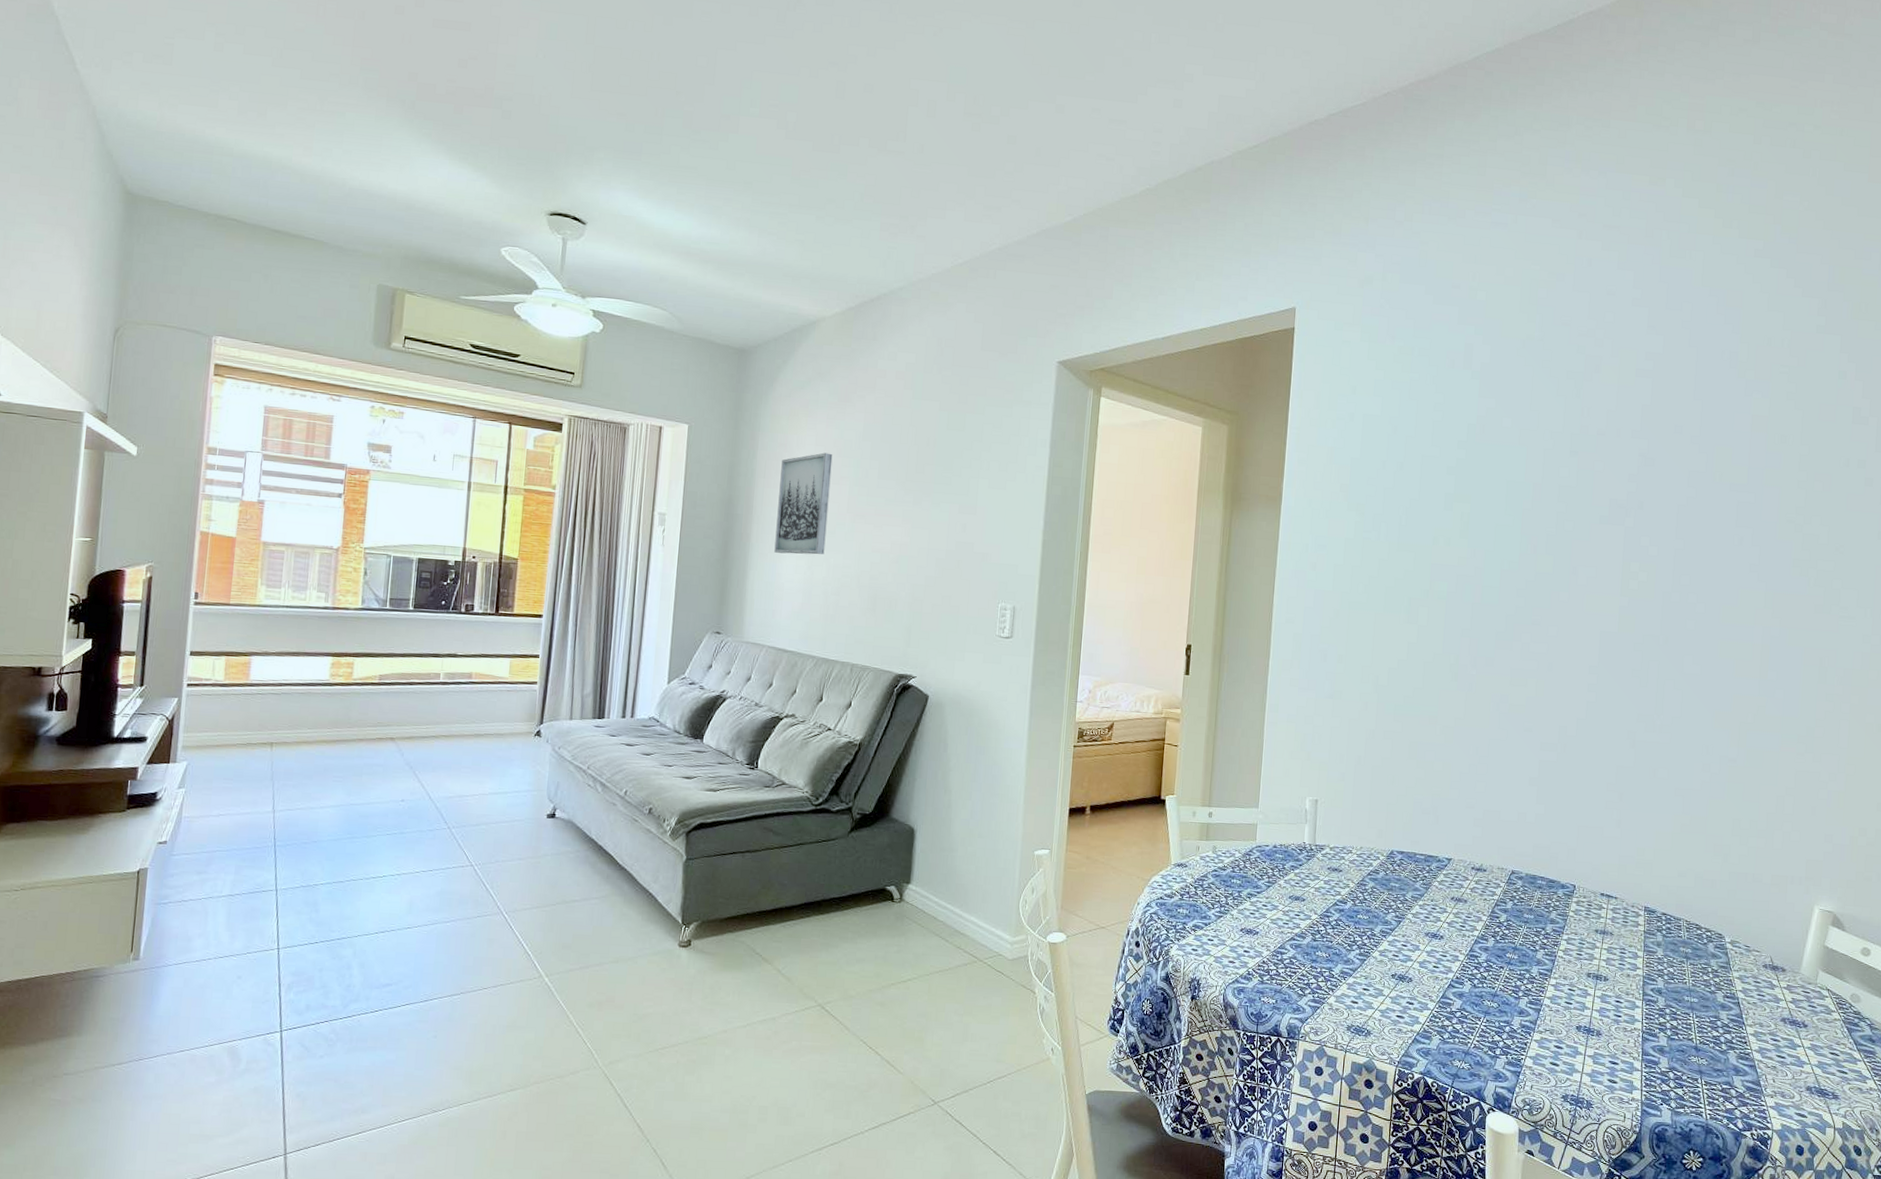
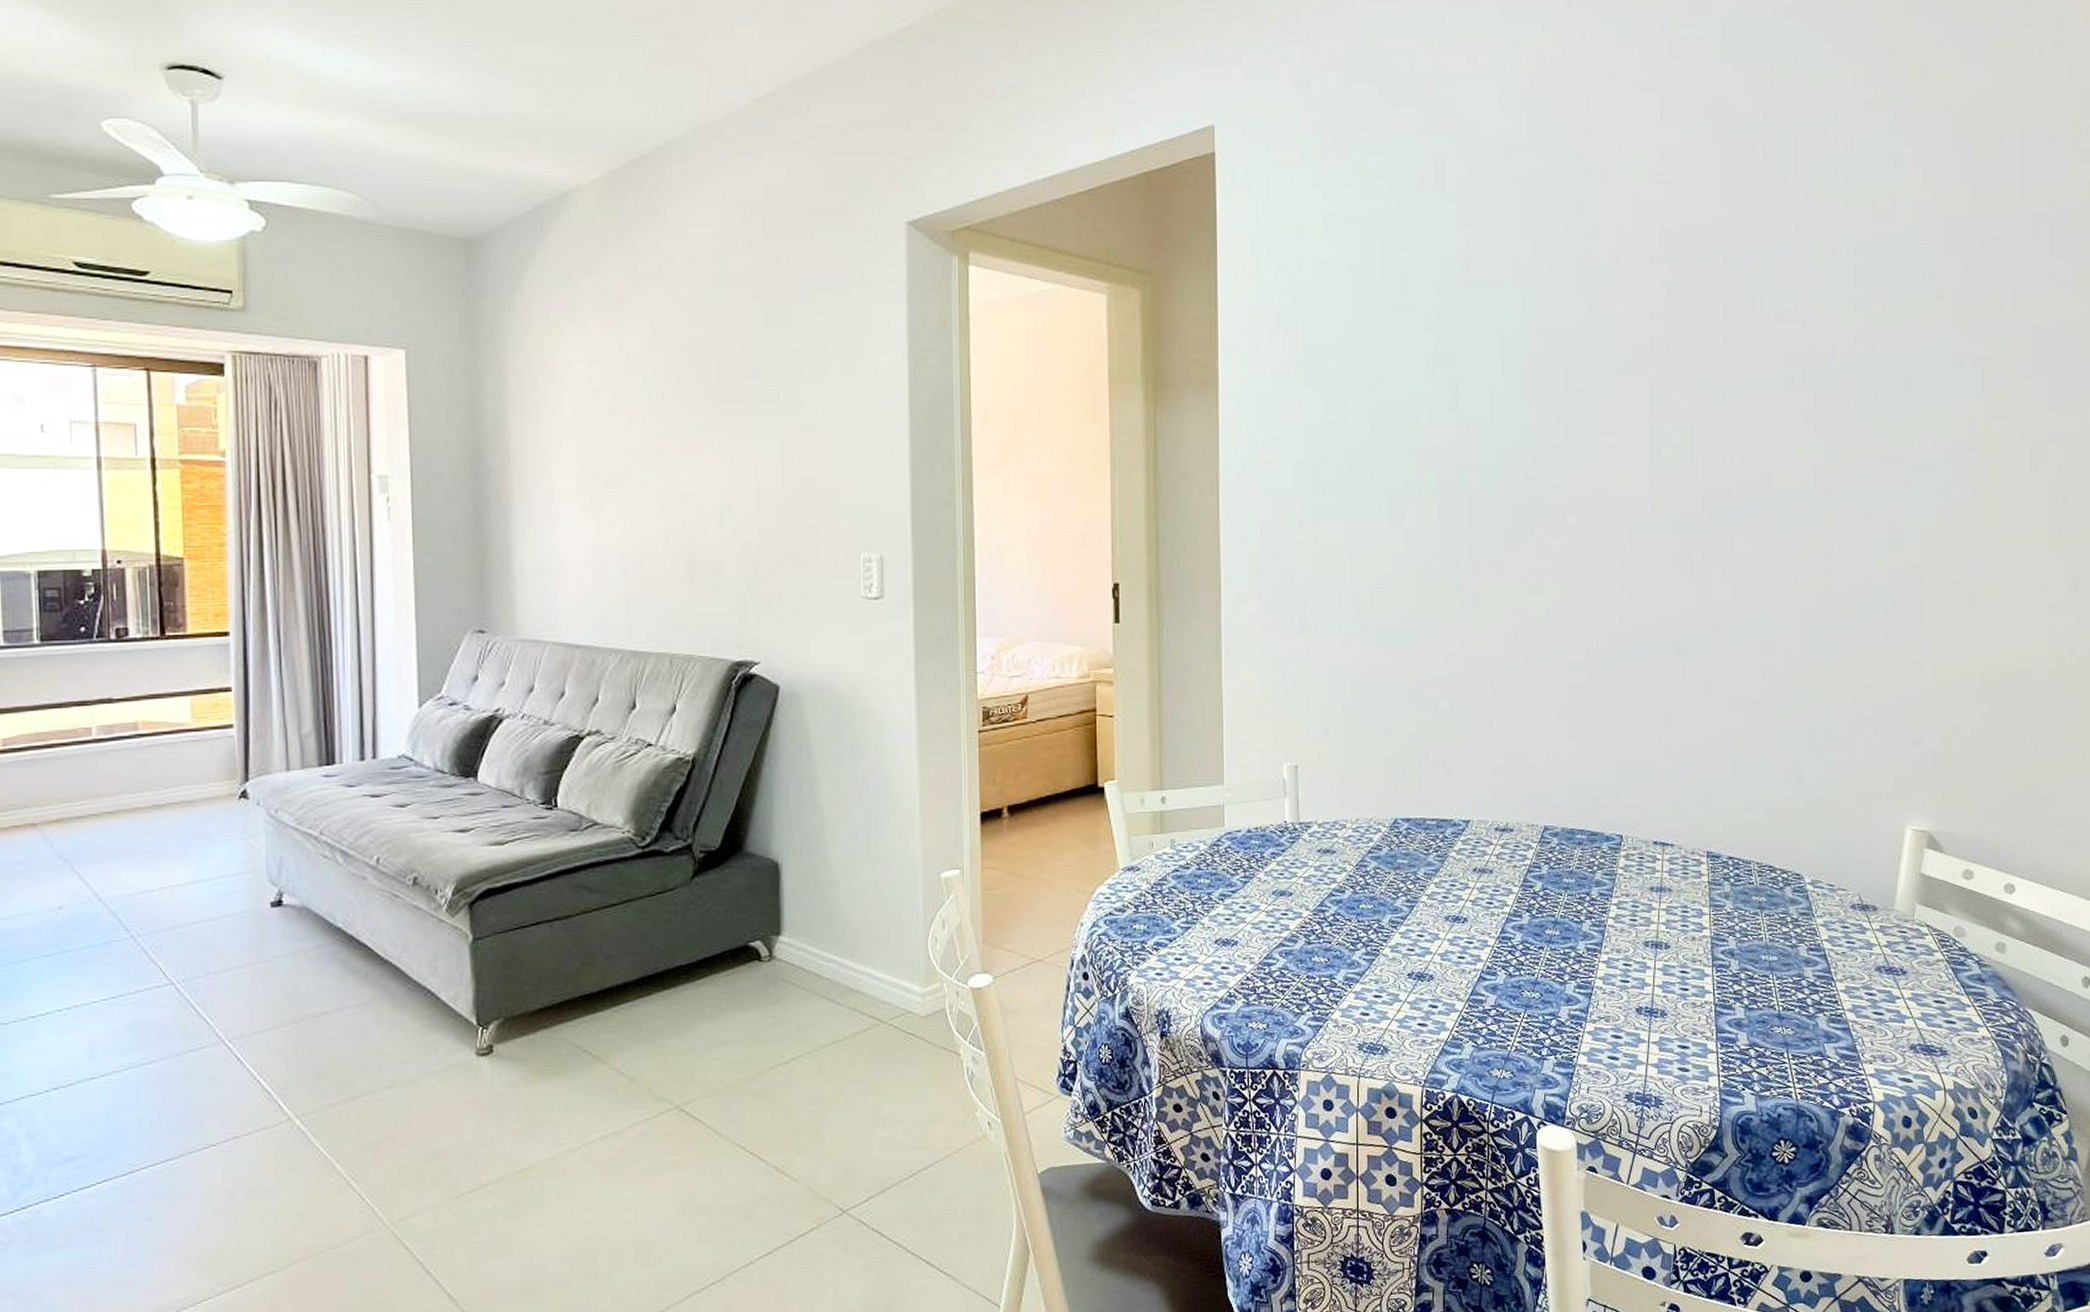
wall art: present [774,452,833,555] -> none [543,372,616,515]

